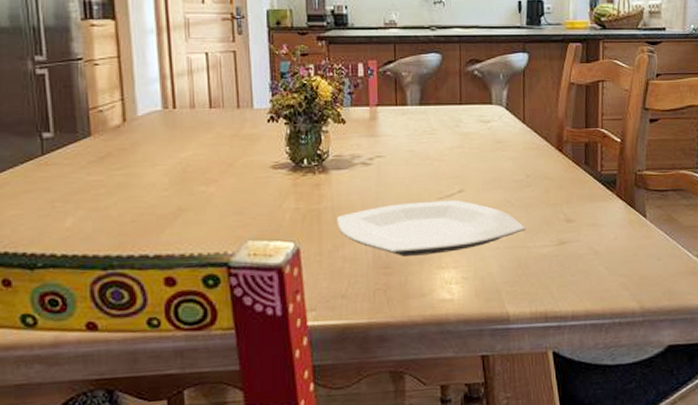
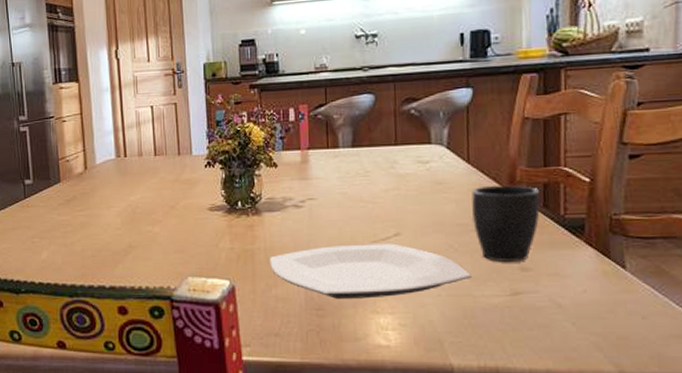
mug: none [526,144,583,215] -> present [472,185,541,262]

